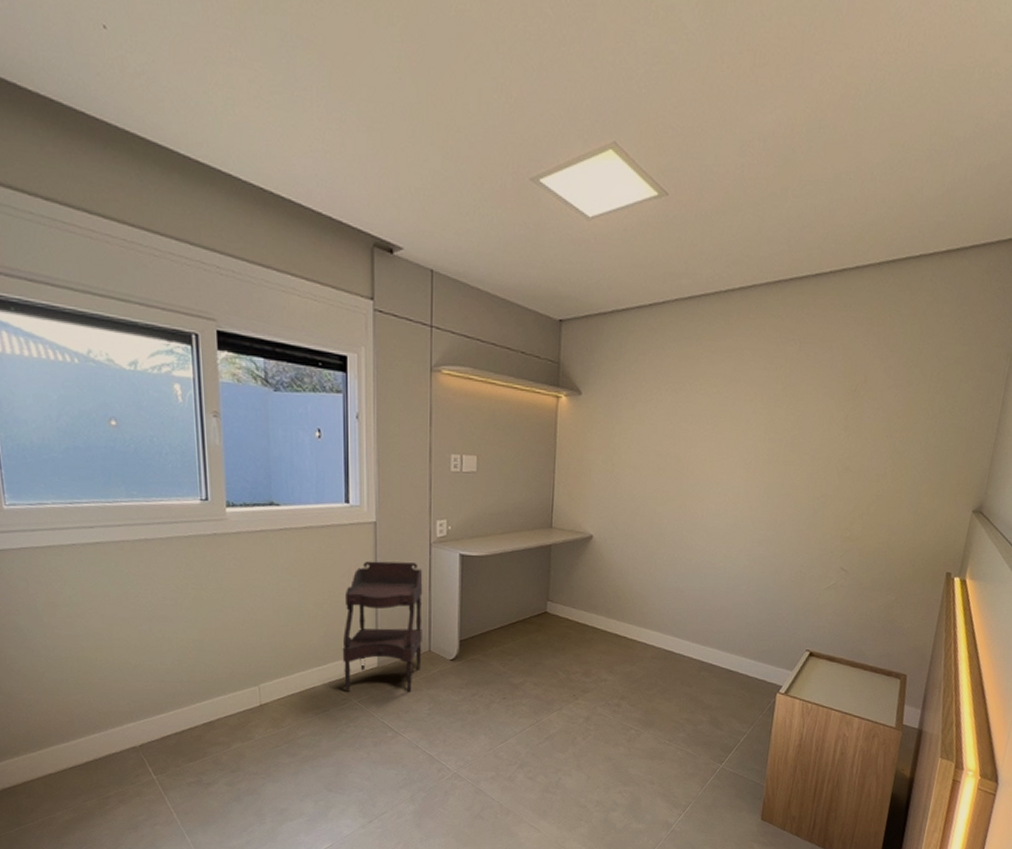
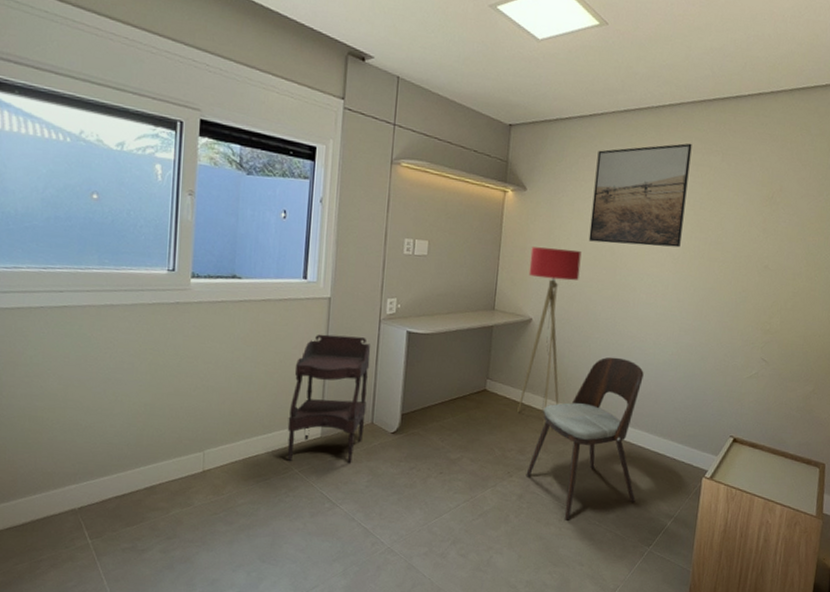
floor lamp: none [581,457,644,650] -> present [517,247,582,428]
dining chair: none [592,572,714,741] -> present [526,357,644,521]
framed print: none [651,332,766,451] -> present [588,143,692,248]

